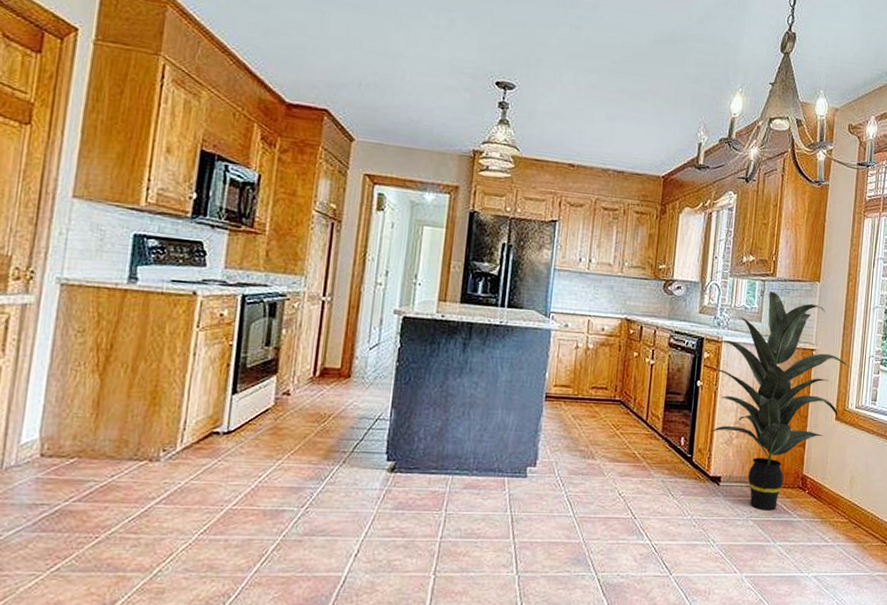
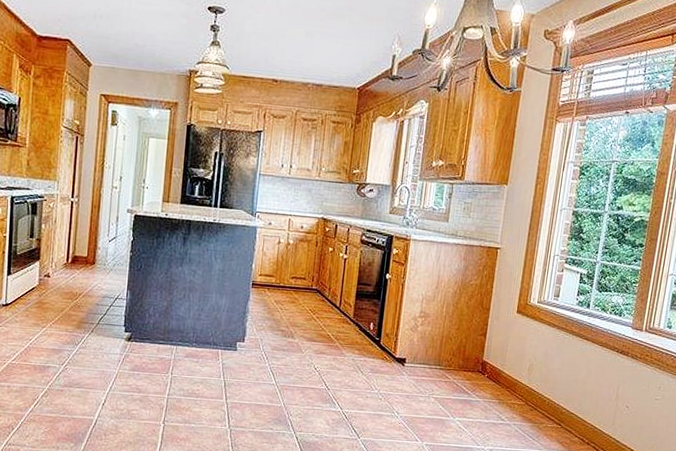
indoor plant: present [711,291,851,511] -> none [398,193,535,390]

